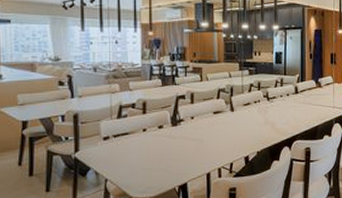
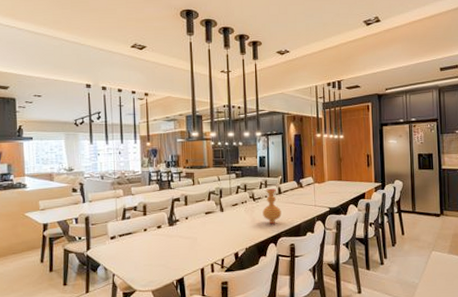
vase: none [277,88,297,126] -> present [262,189,282,224]

